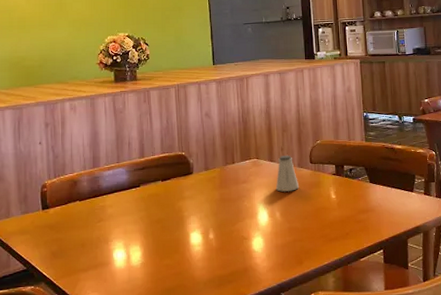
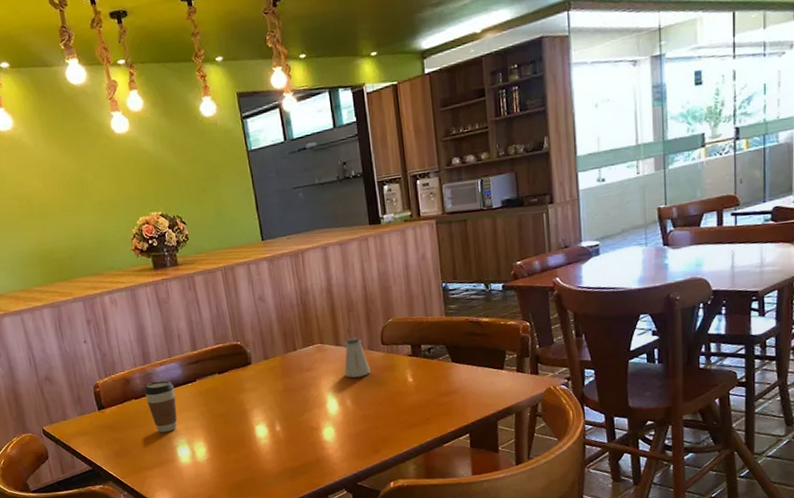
coffee cup: none [90,184,119,235] -> present [144,380,178,432]

